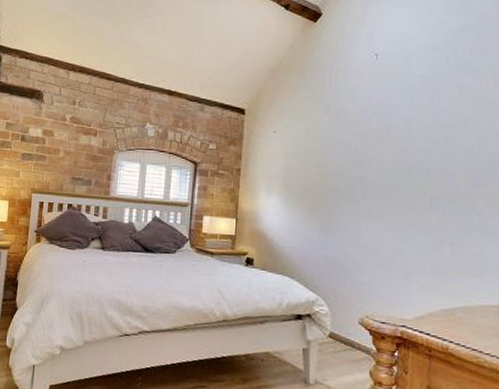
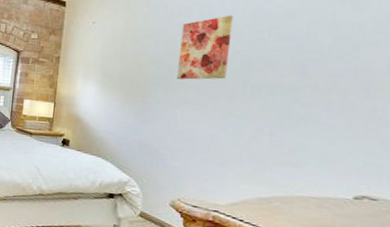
wall art: none [360,124,411,191] -> present [177,15,234,80]

